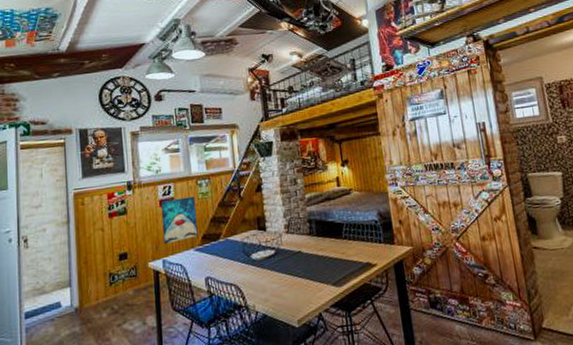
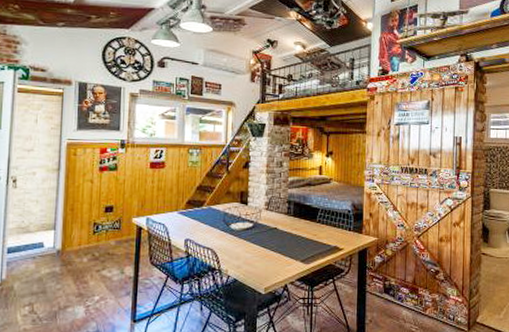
wall art: present [160,196,198,244] -> none [149,163,185,203]

